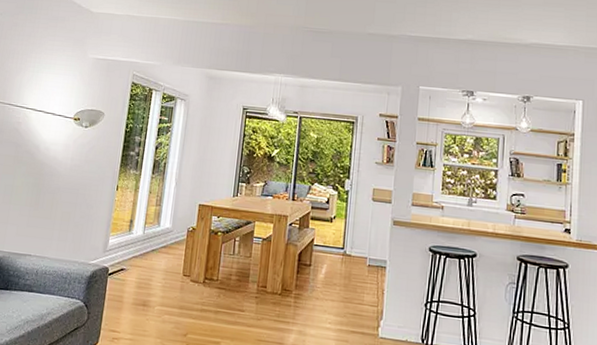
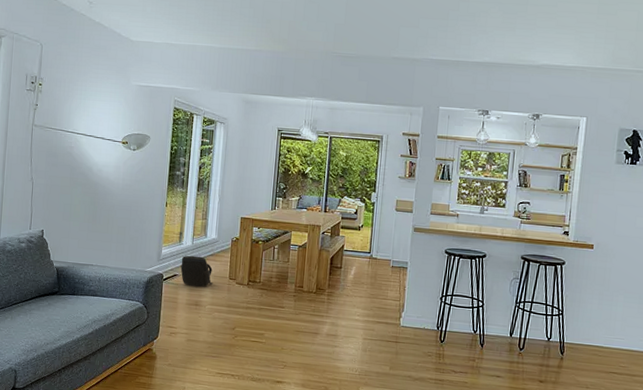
backpack: none [128,246,165,285] -> present [180,255,213,287]

